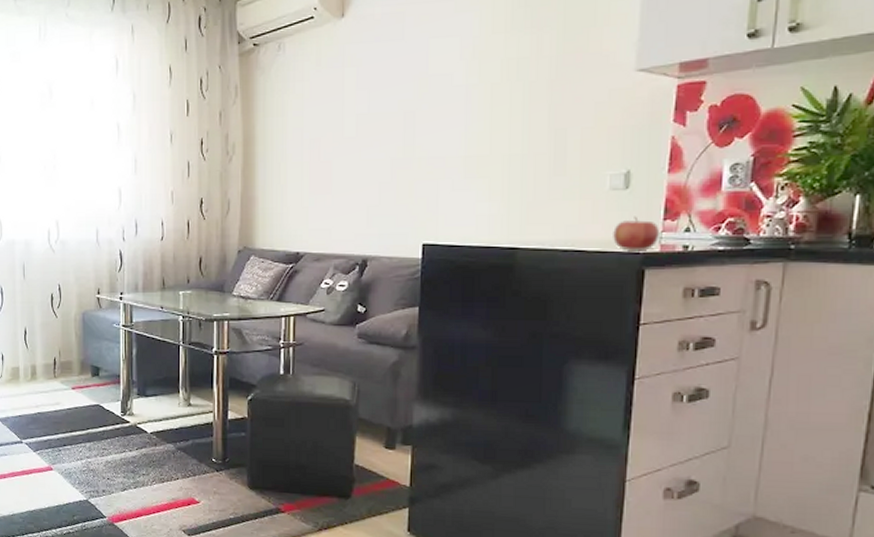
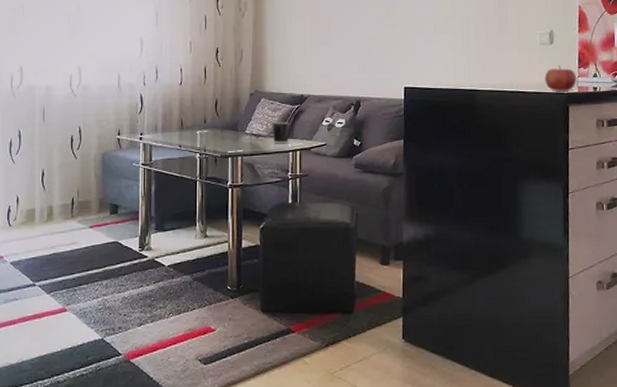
mug: none [263,283,287,308] -> present [273,122,293,144]

